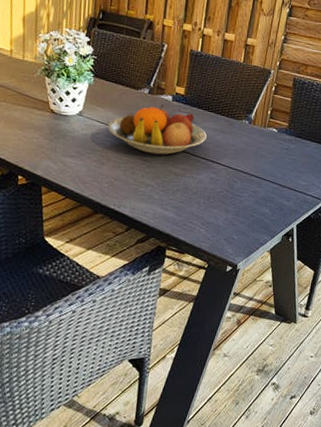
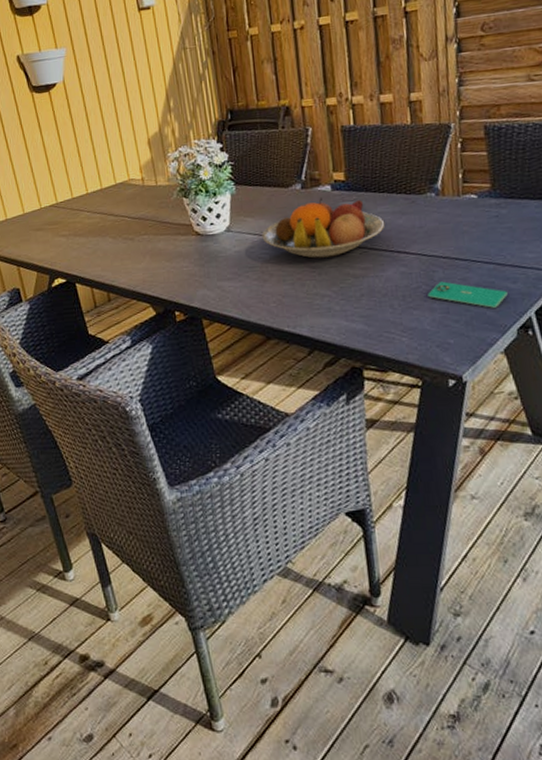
smartphone: none [226,190,282,217] -> present [428,281,508,308]

